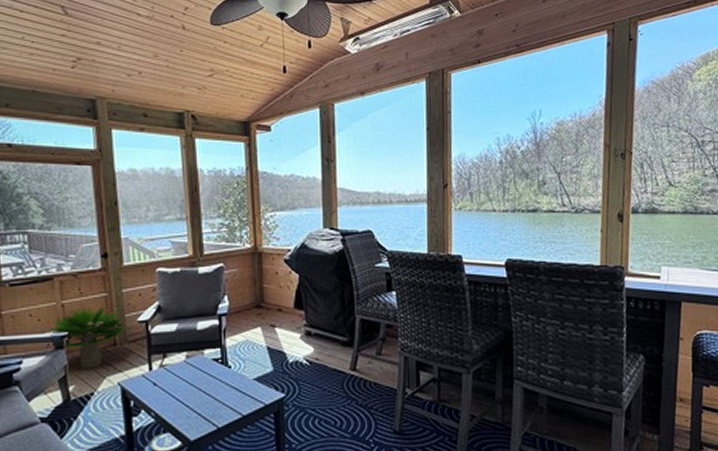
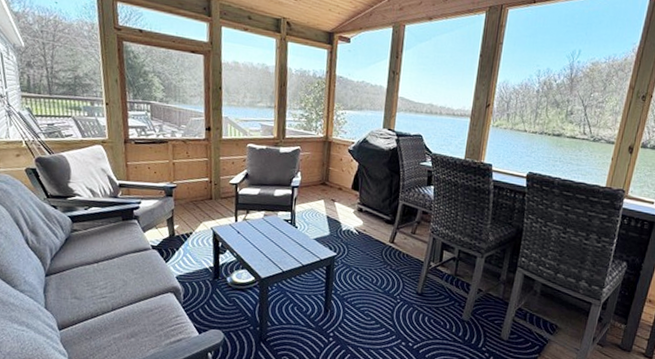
potted plant: present [48,305,127,368] -> none [161,166,221,214]

